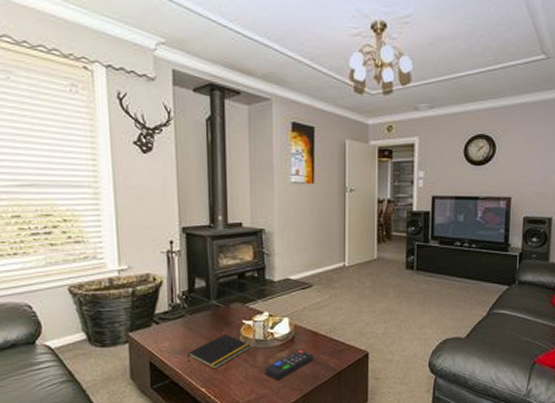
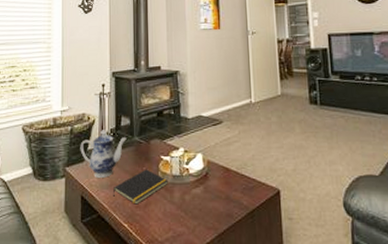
teapot: none [145,292,202,343] -> present [80,130,127,178]
remote control: present [265,350,313,380] -> none [182,186,226,217]

